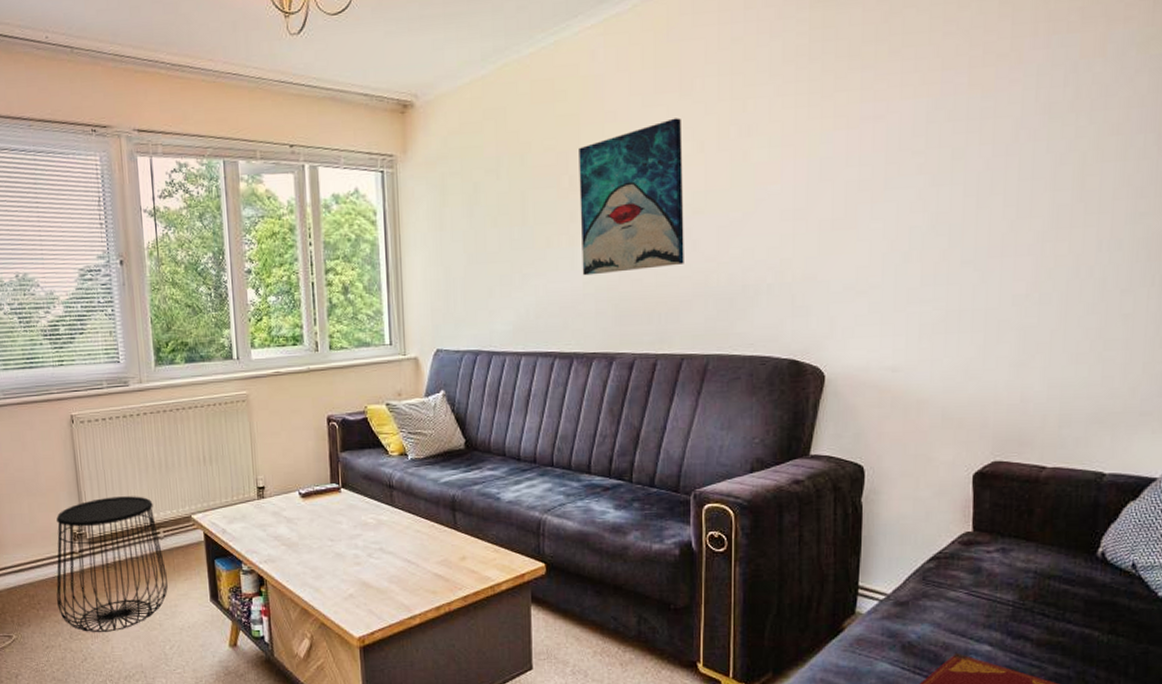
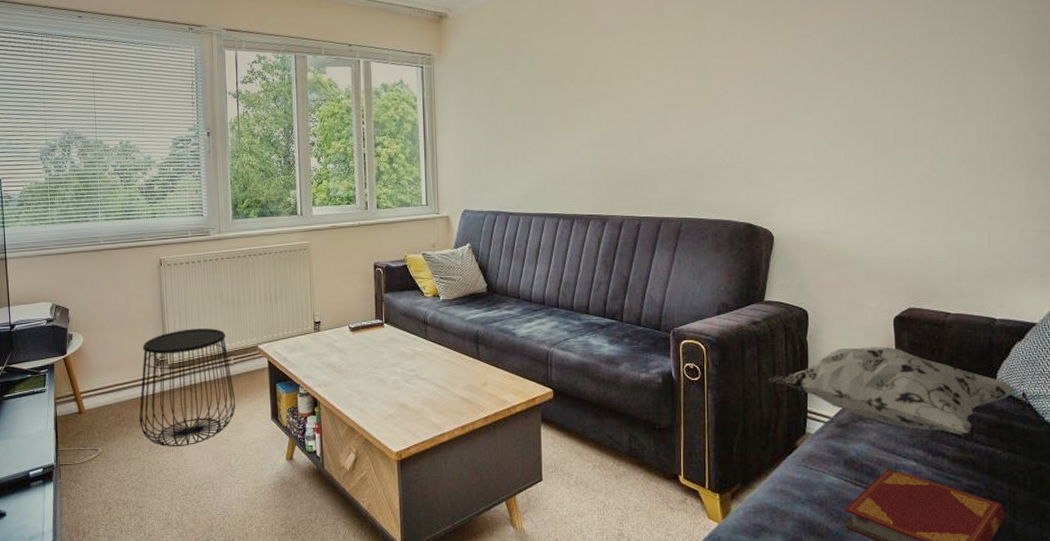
wall art: present [579,118,684,276] -> none [577,32,661,153]
decorative pillow: none [812,509,1126,614] -> present [769,347,1017,435]

